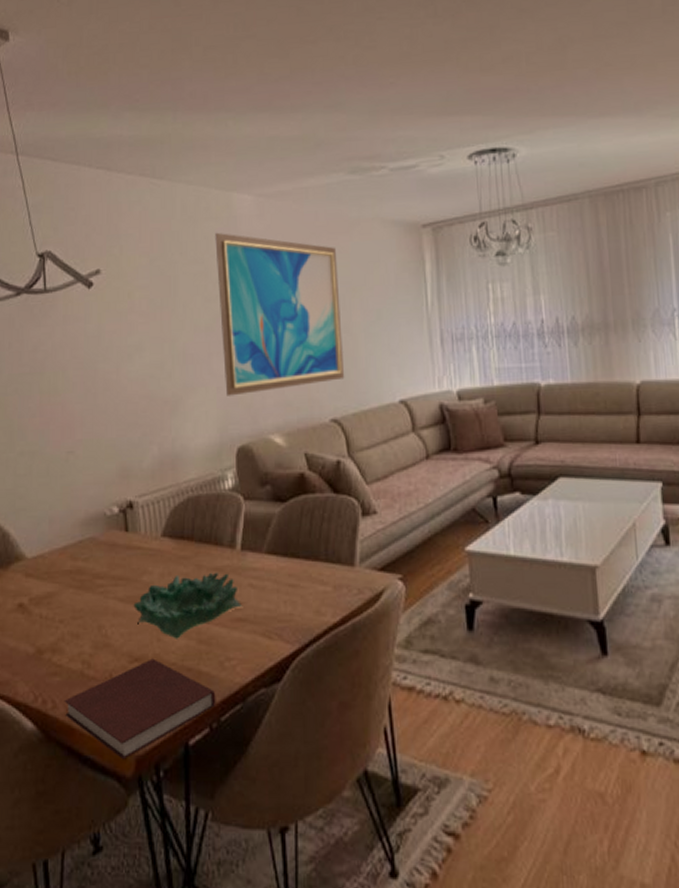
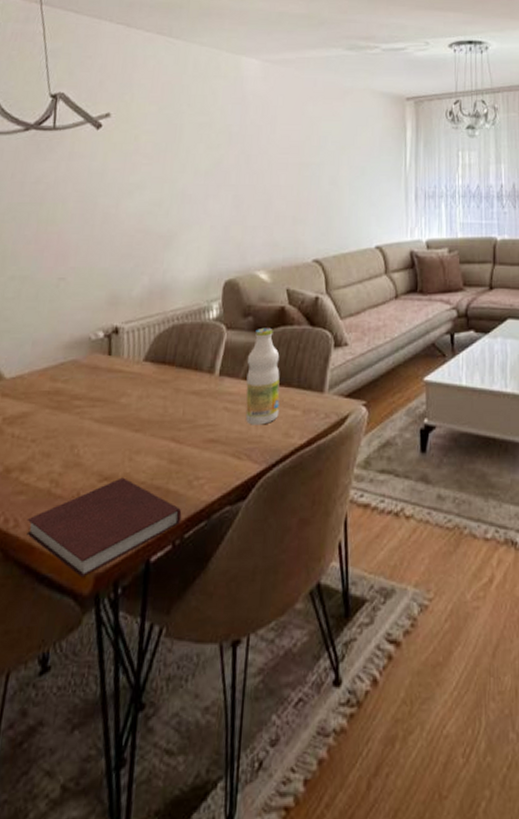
decorative bowl: present [133,572,242,639] -> none [108,395,215,459]
wall art: present [215,232,345,396] -> none [218,89,331,235]
bottle: none [270,496,308,603] -> present [245,327,280,425]

